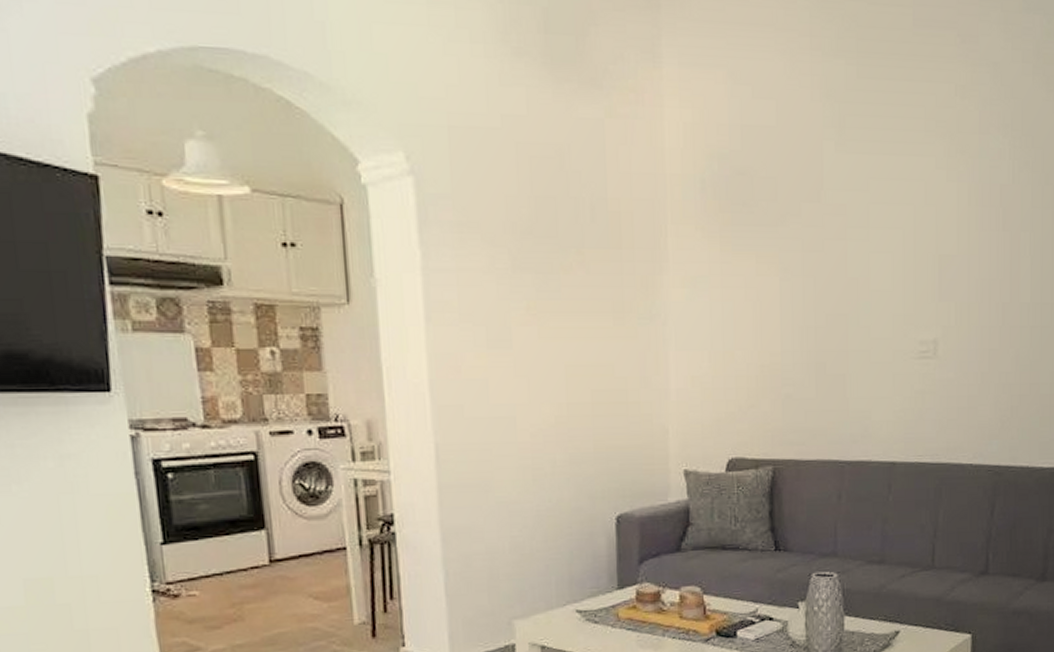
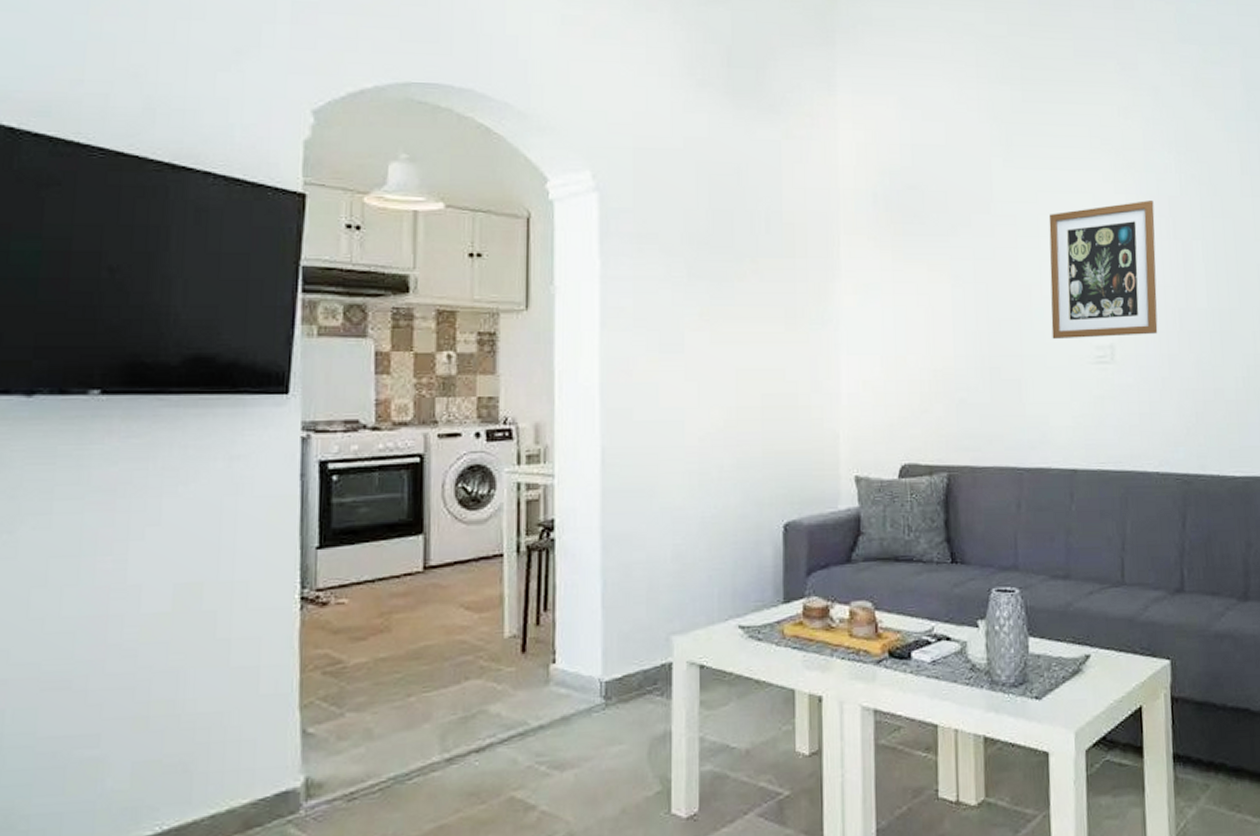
wall art: none [877,189,985,335] -> present [1048,200,1158,340]

